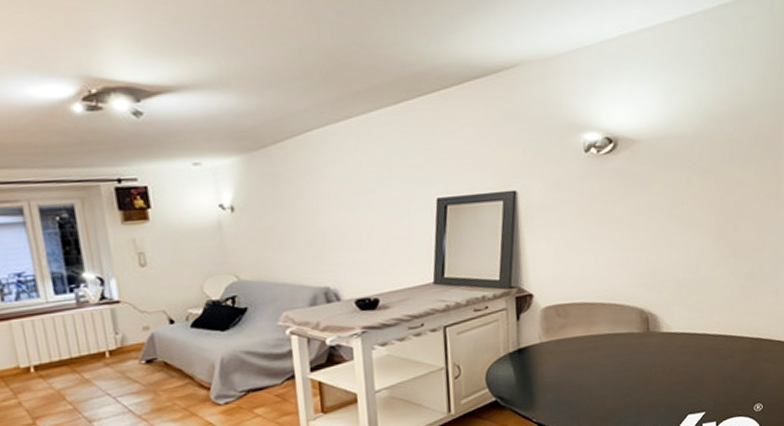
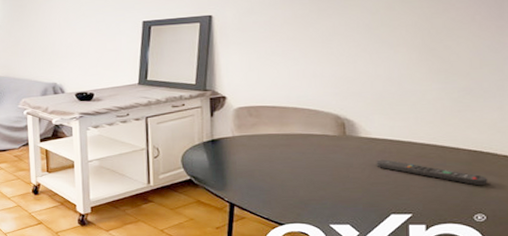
remote control: none [675,355,766,375] -> present [376,159,488,186]

